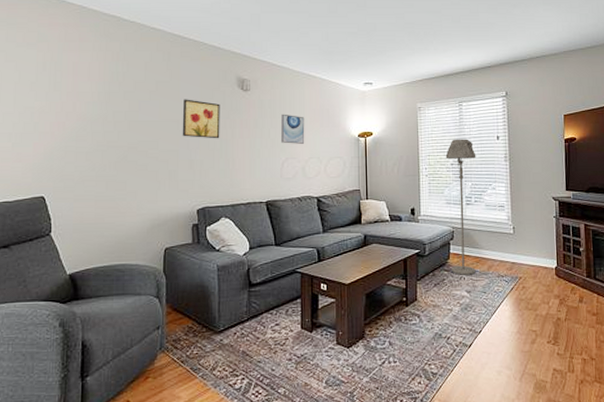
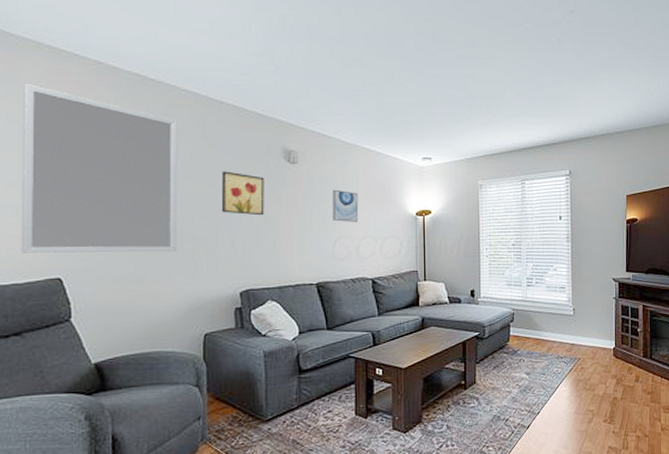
home mirror: none [12,26,146,174] -> present [21,83,178,253]
floor lamp: present [445,139,476,275] -> none [507,218,538,357]

